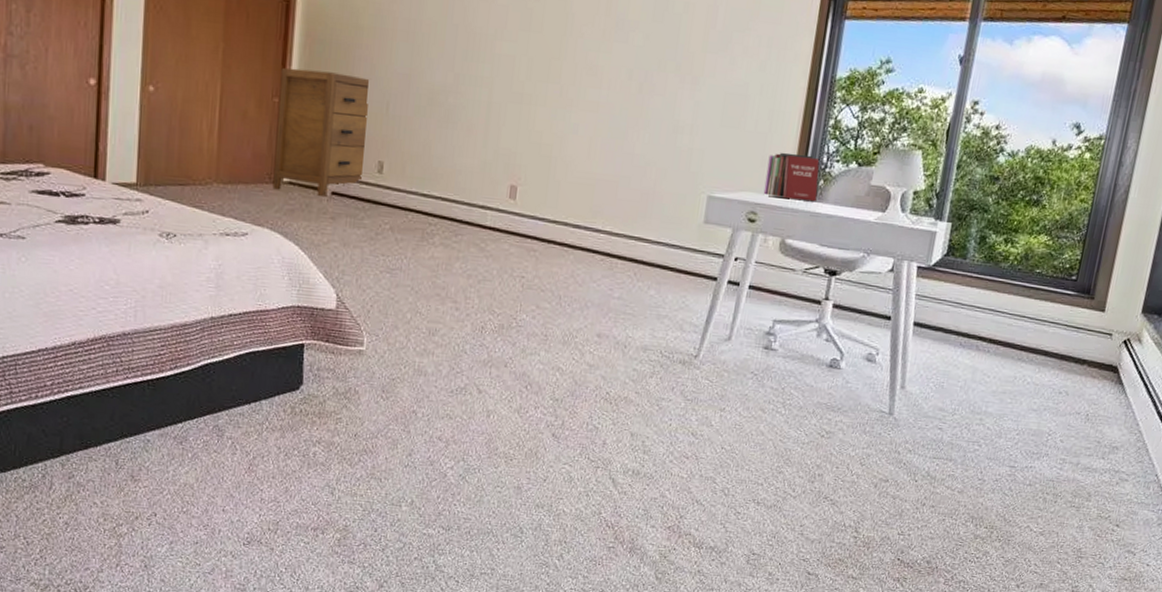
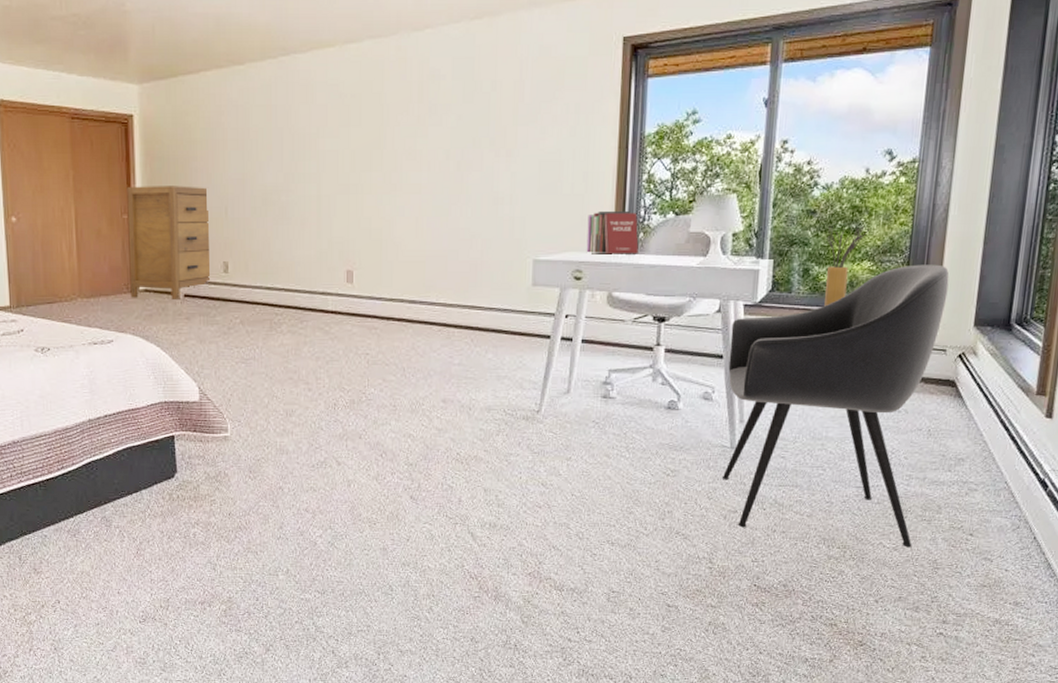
armchair: none [876,243,1123,534] -> present [721,264,950,548]
vase: none [997,195,1051,277] -> present [824,226,870,307]

